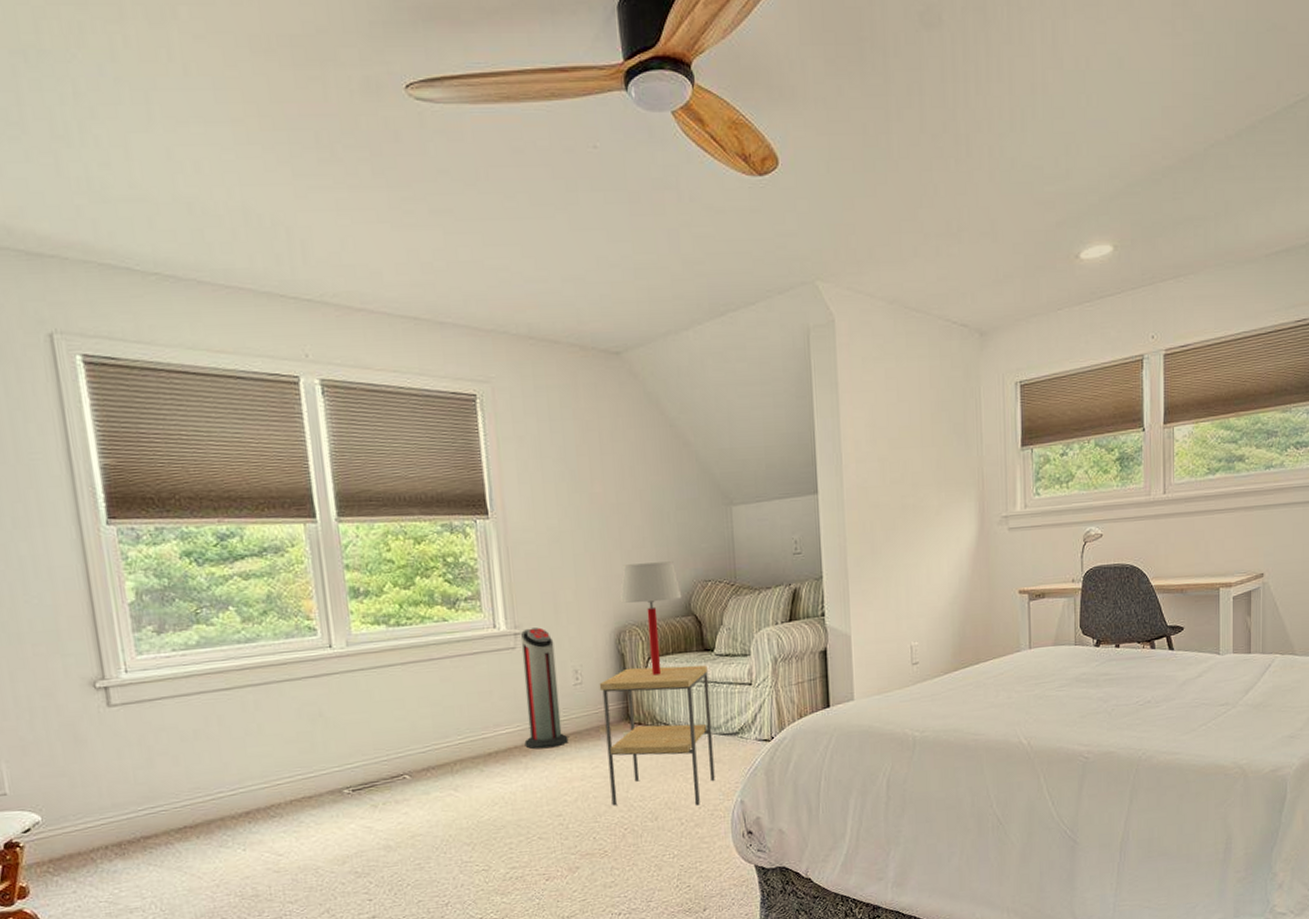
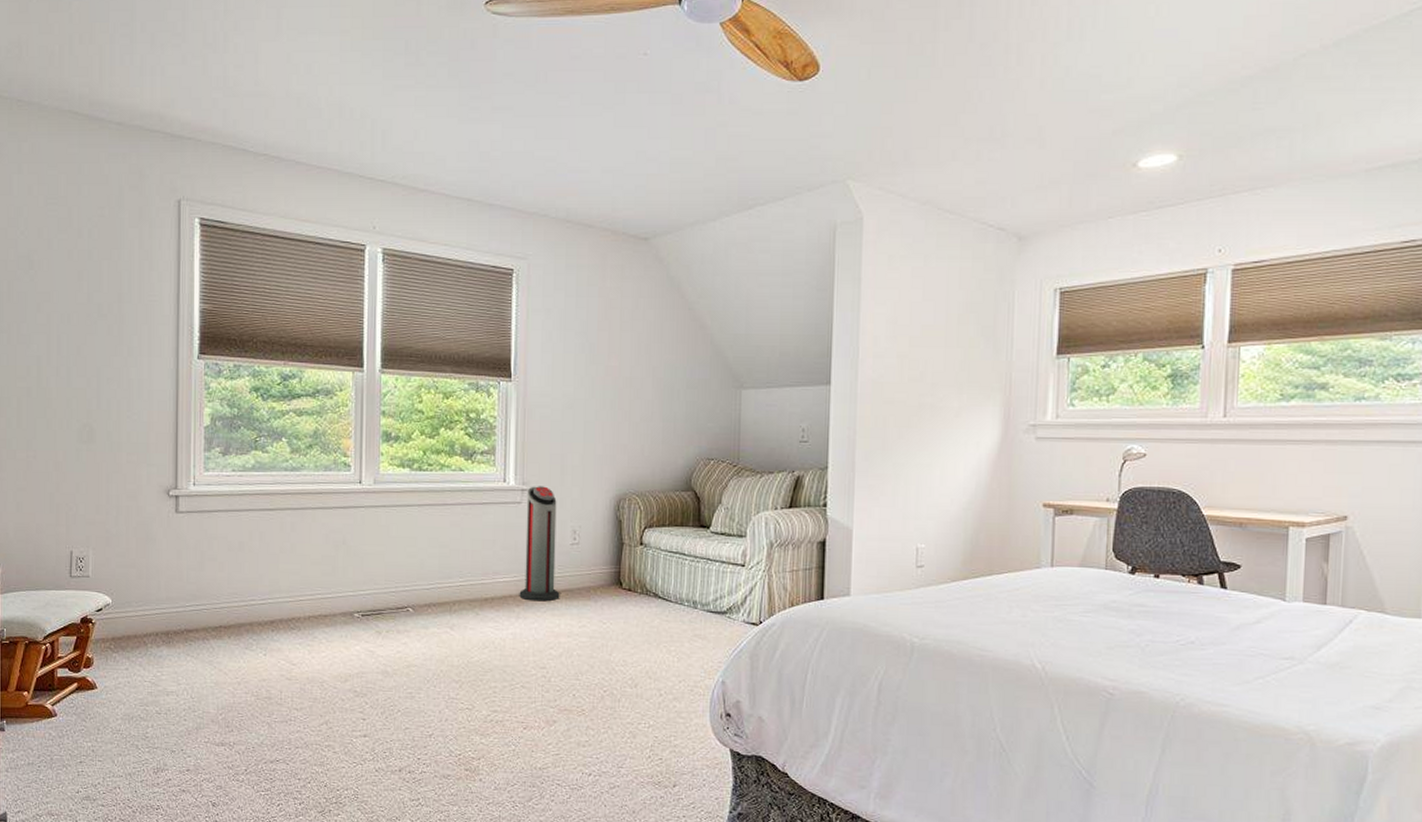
side table: present [599,665,715,806] -> none [594,534,702,679]
table lamp: present [620,561,682,676] -> none [623,436,684,545]

